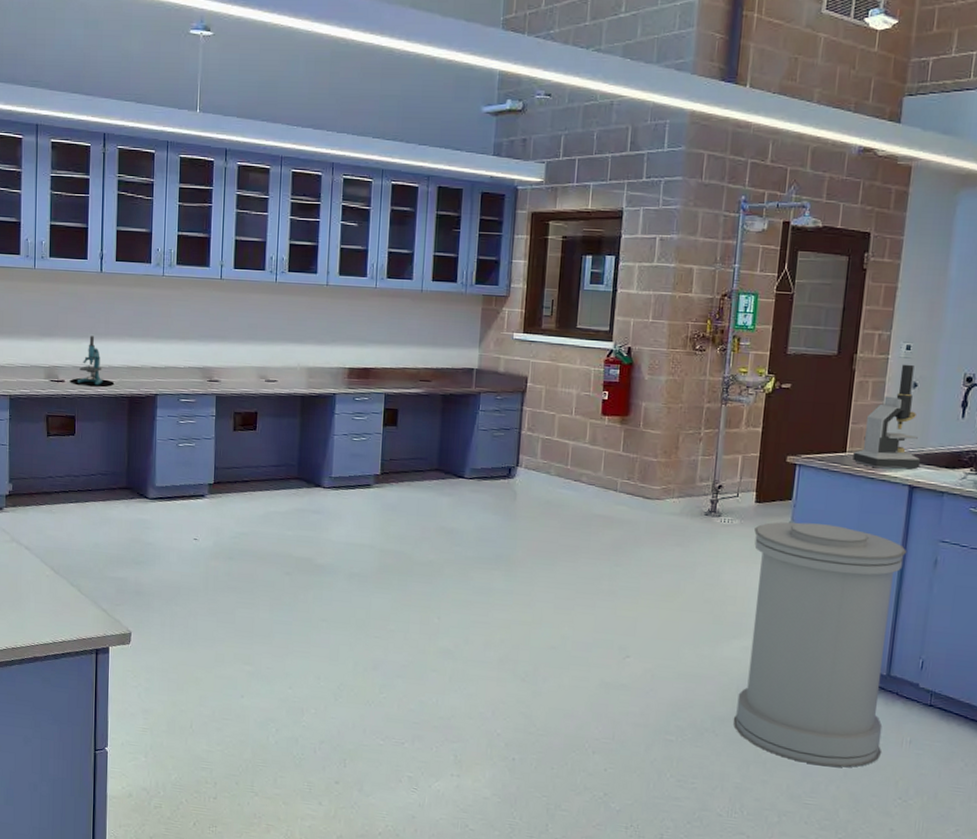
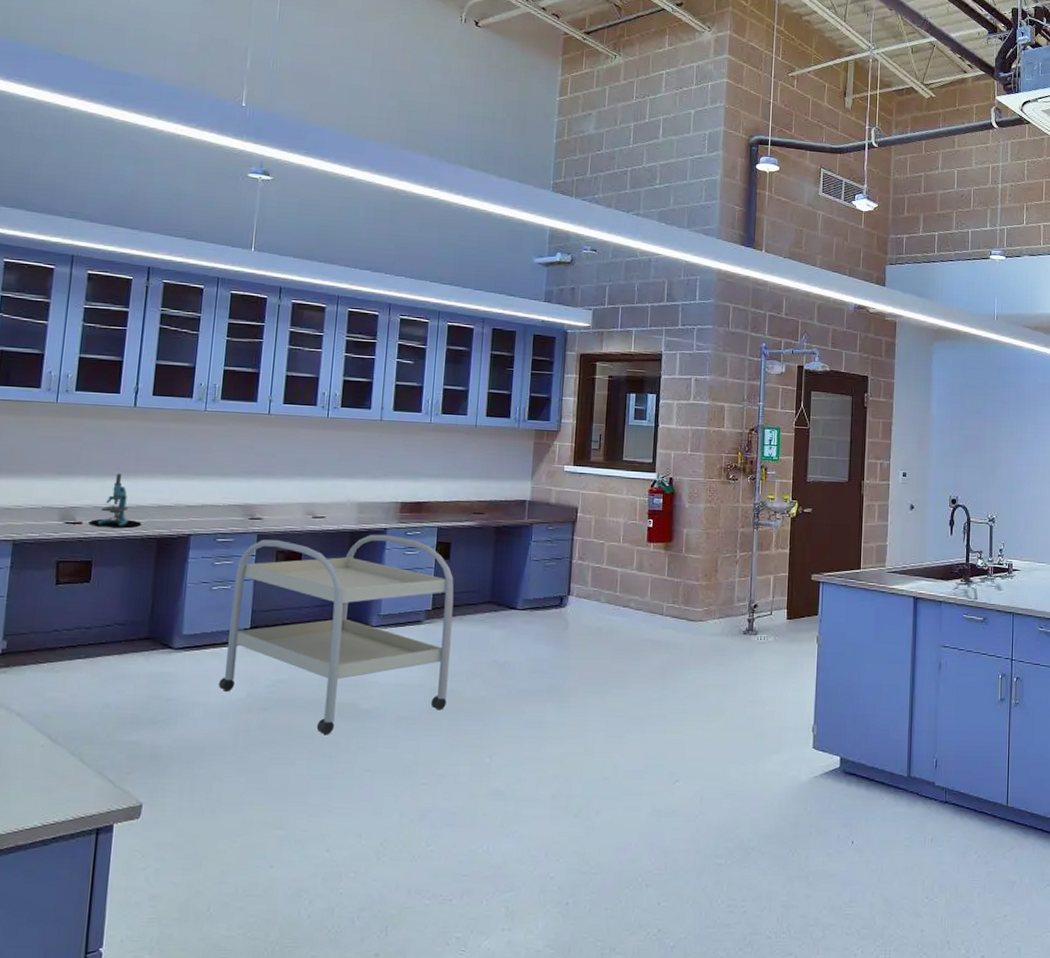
utility cart: none [189,398,402,586] -> present [219,534,454,735]
trash can: present [733,522,907,768] -> none [777,636,916,874]
microscope: present [853,364,921,470] -> none [866,489,922,583]

